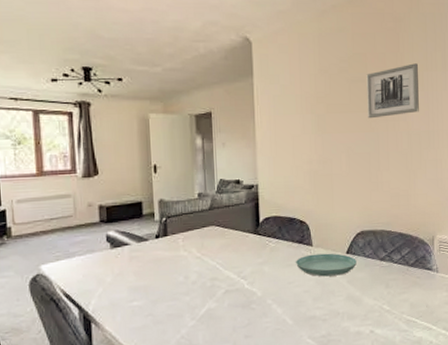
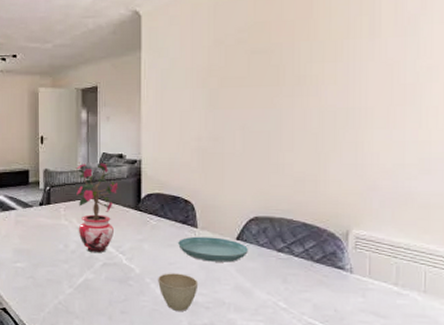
potted plant: none [193,189,237,281] -> present [76,161,119,252]
cup: none [279,291,316,327] -> present [158,273,199,311]
wall art: present [366,63,419,119] -> none [269,30,337,94]

